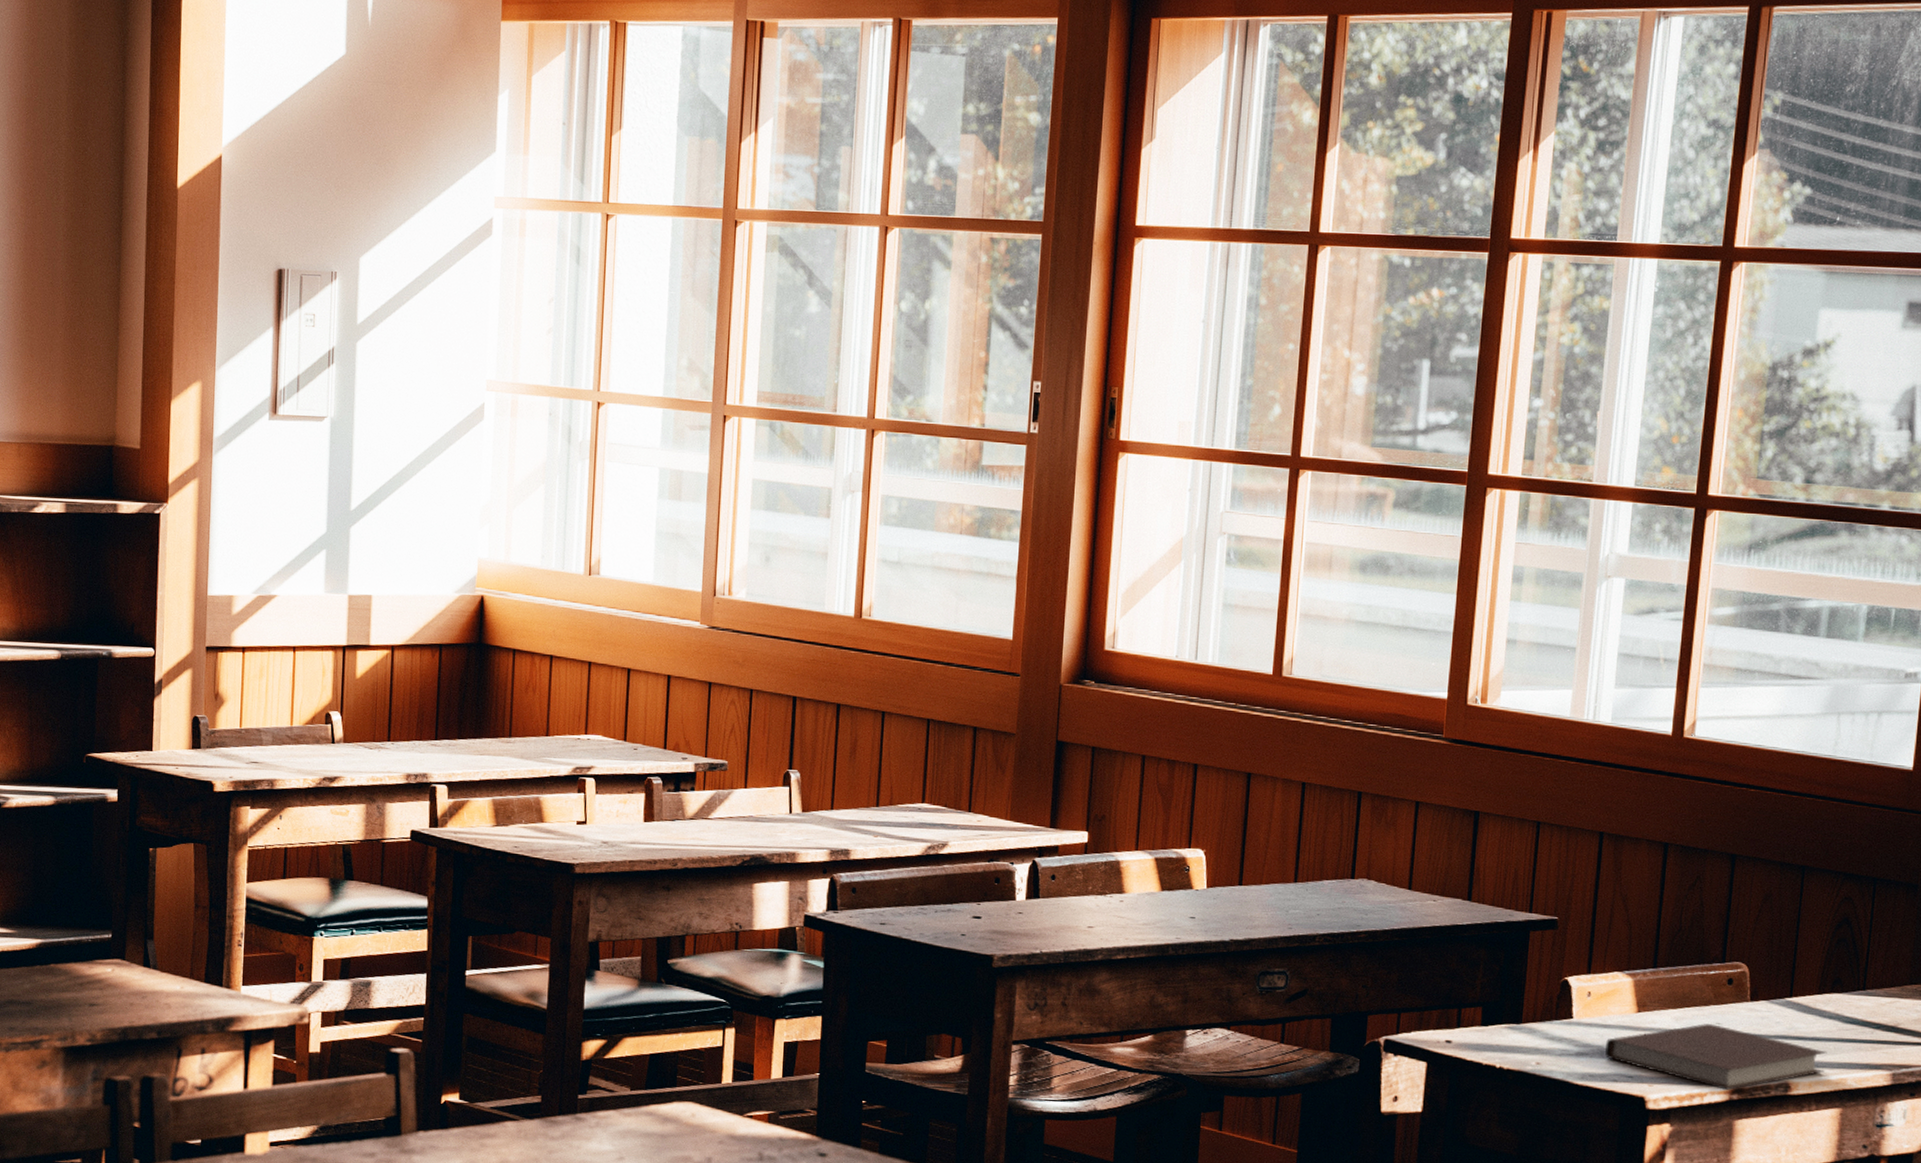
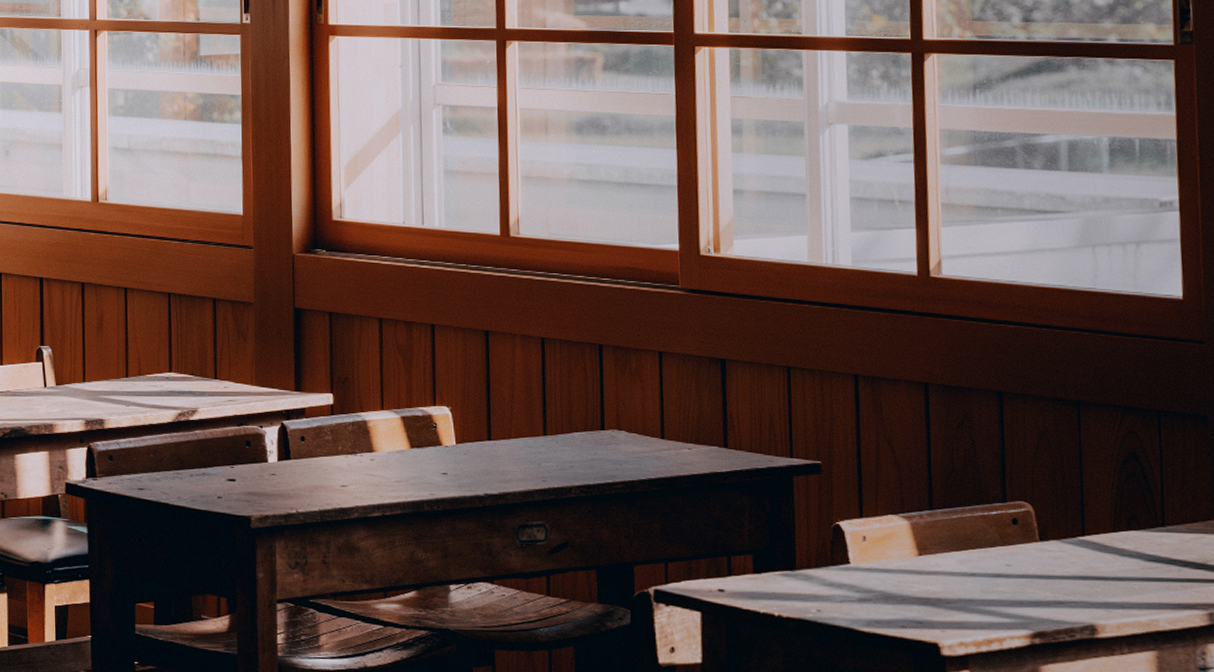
notebook: present [1605,1024,1827,1091] -> none [889,566,1133,635]

